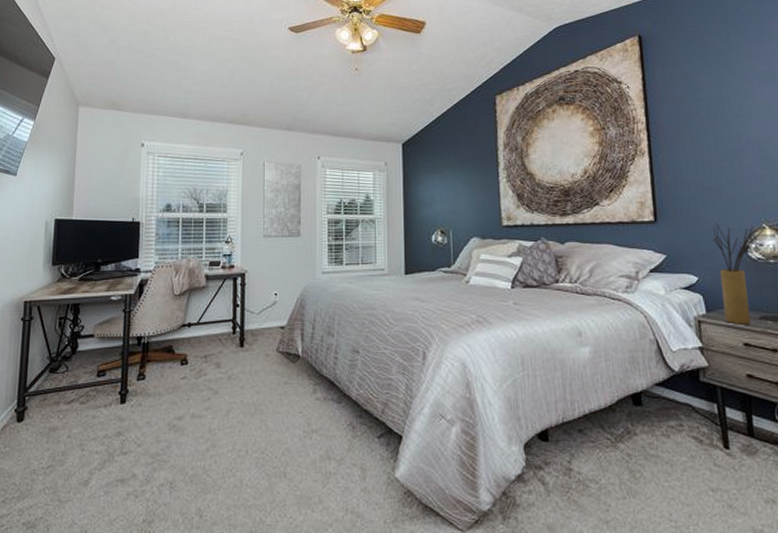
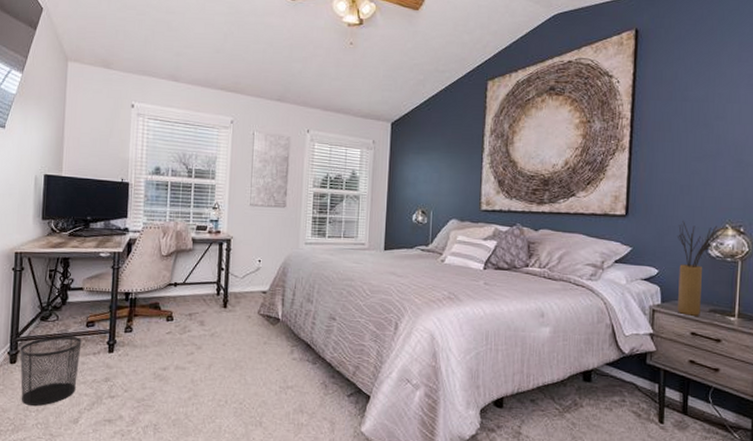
waste bin: none [27,387,93,468] -> present [20,335,82,406]

